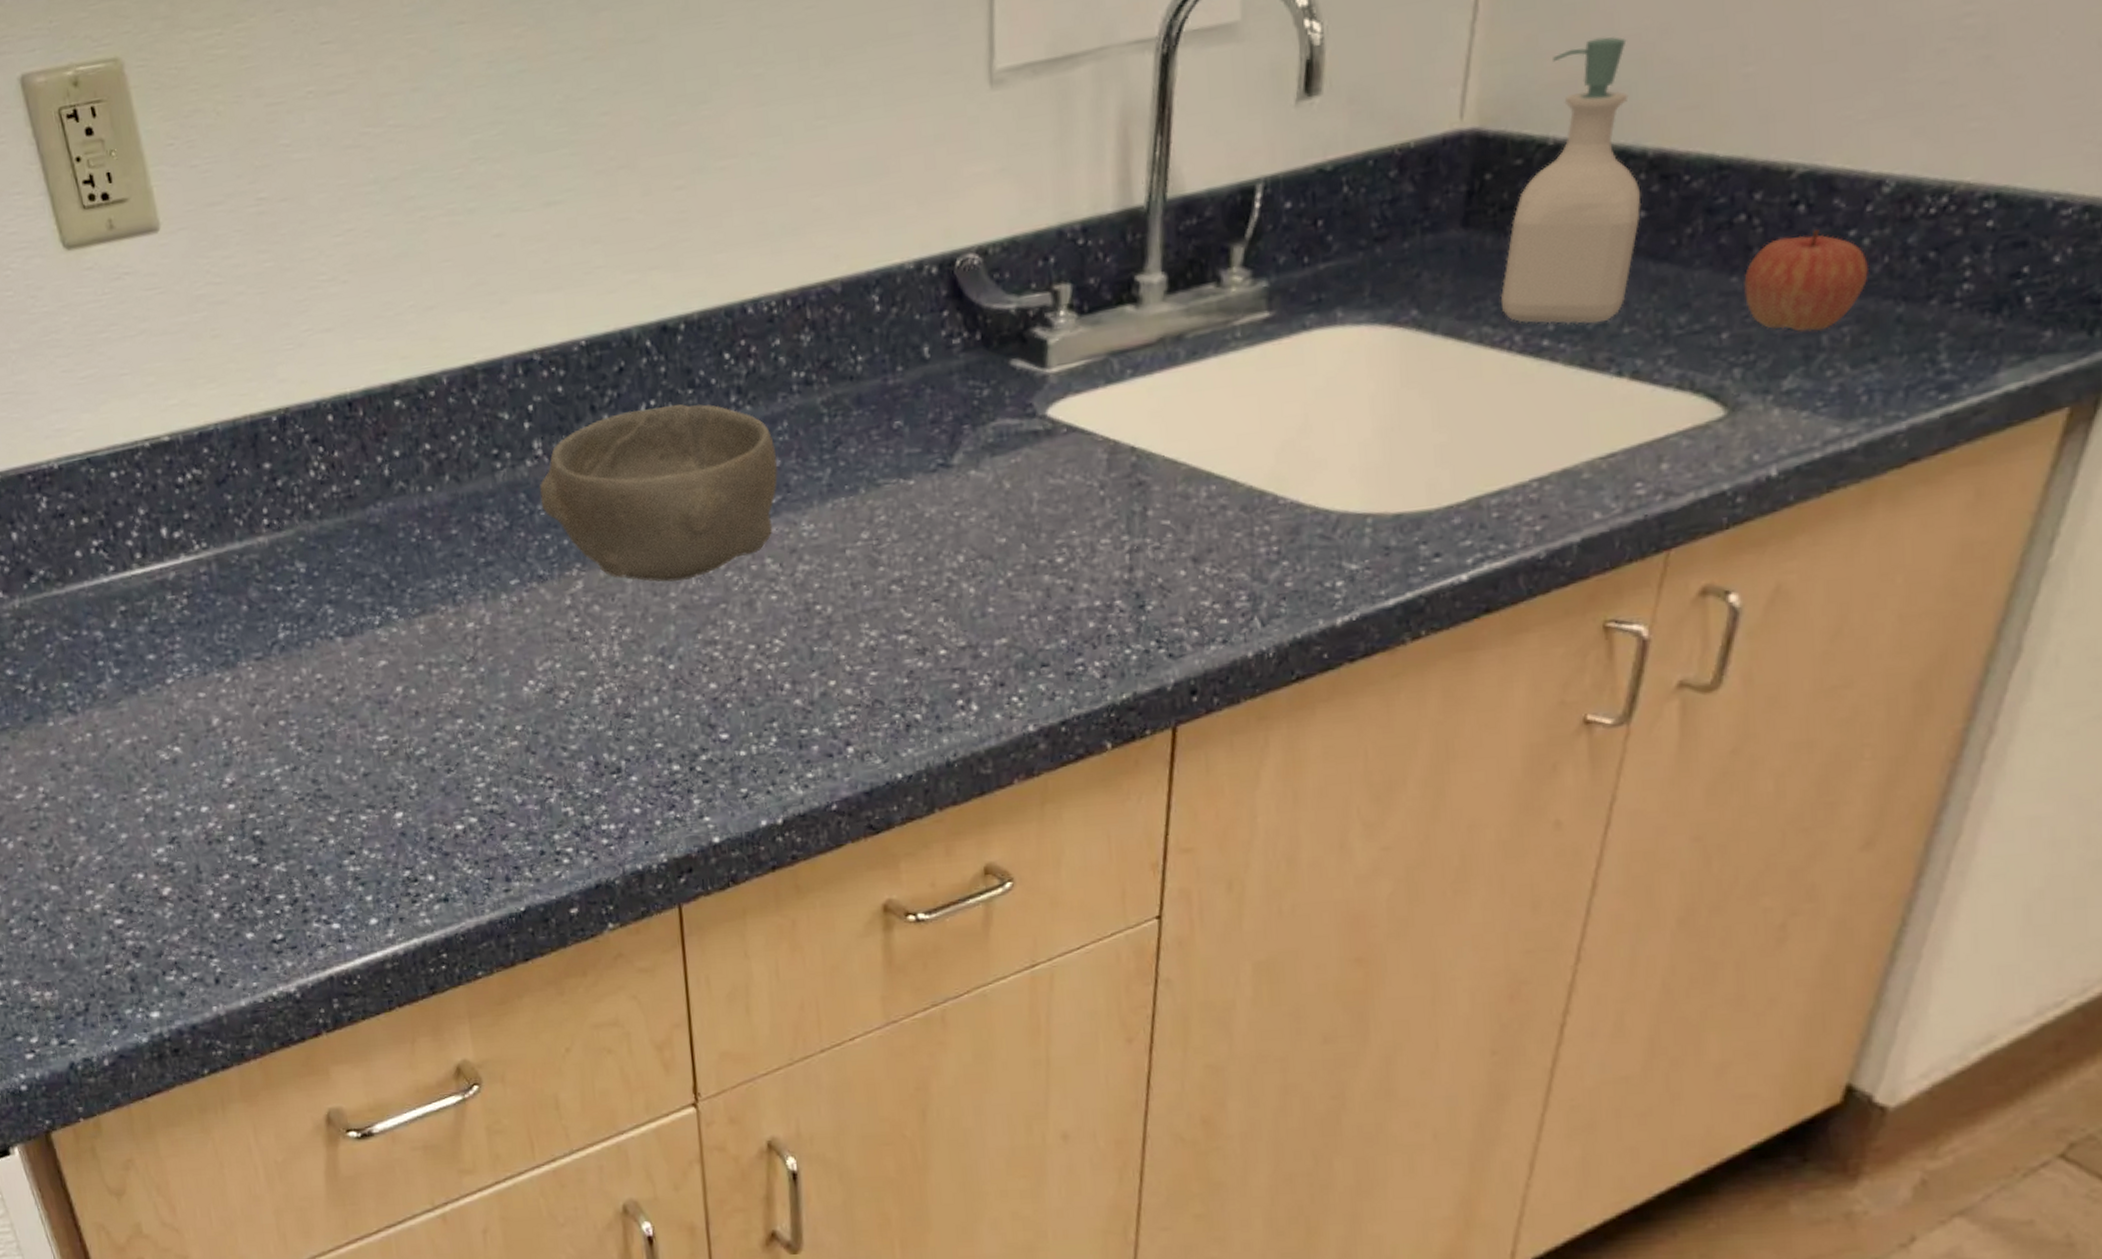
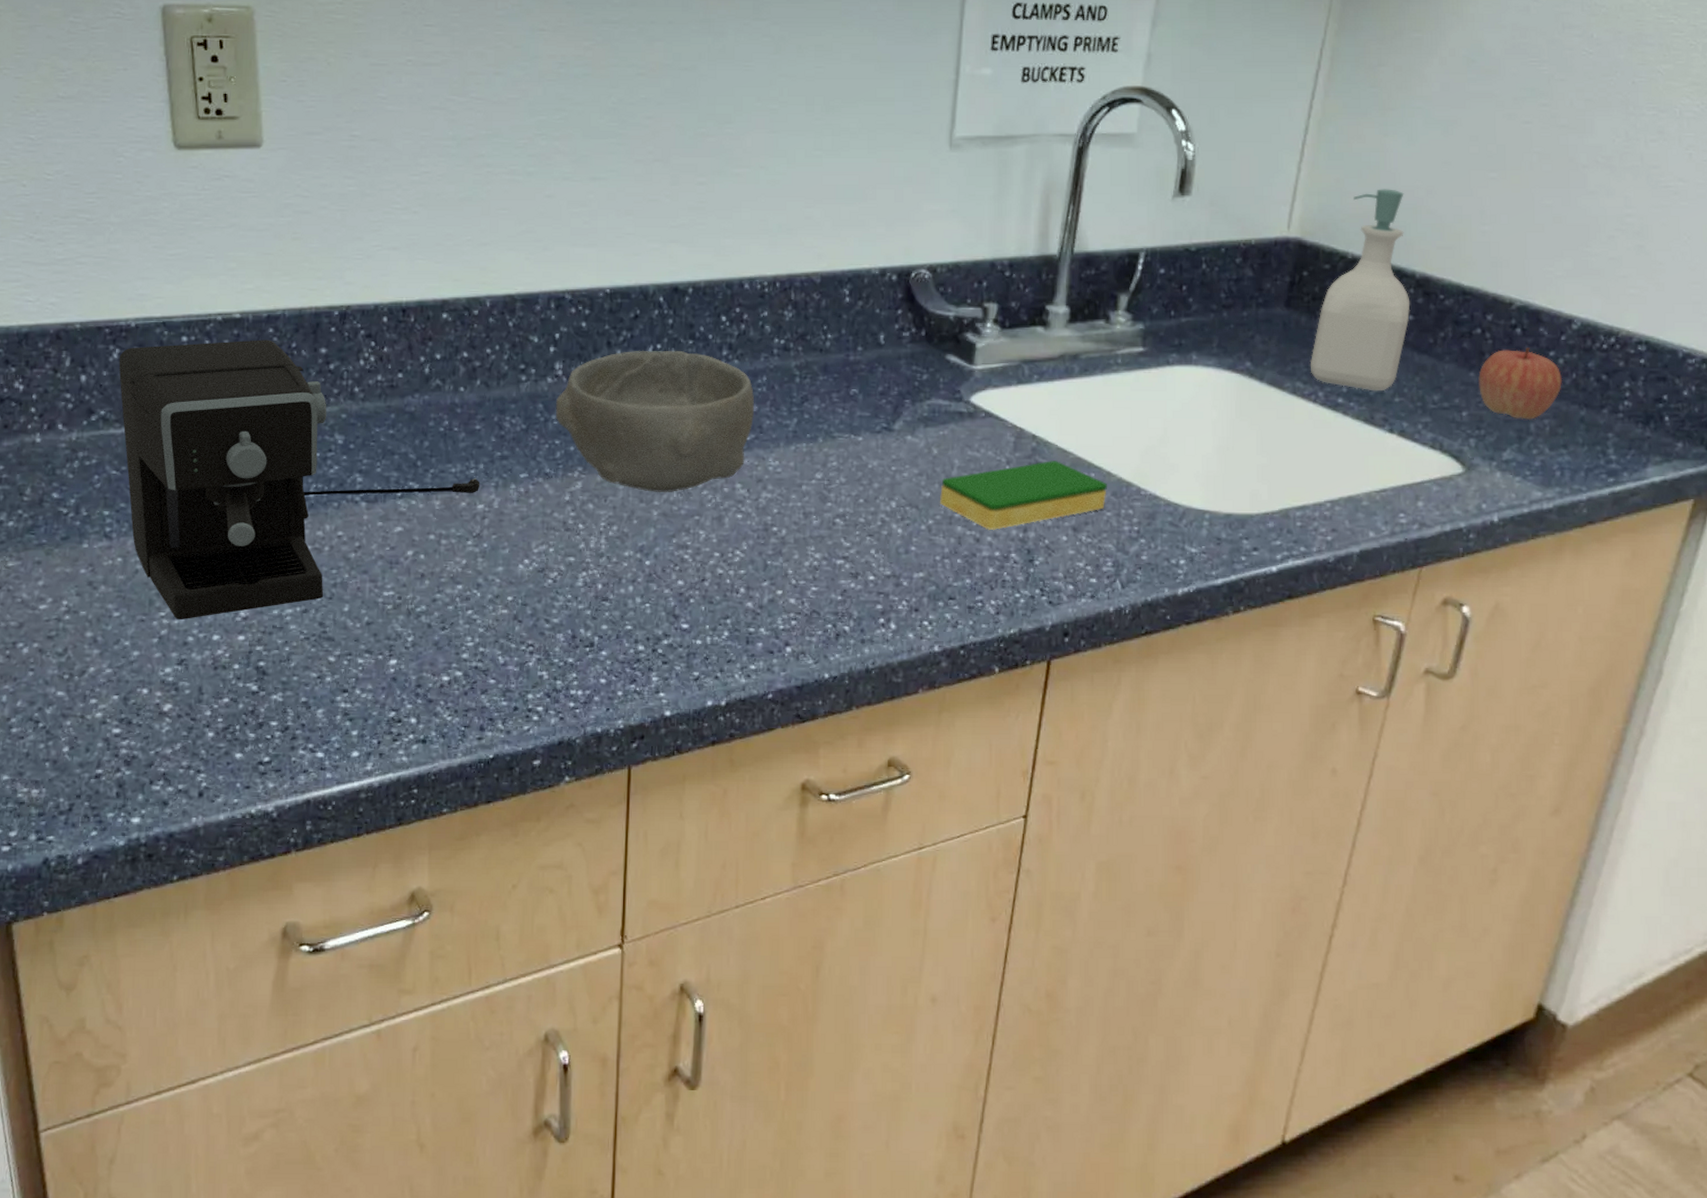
coffee maker: none [47,461,467,794] -> present [118,340,480,619]
dish sponge: none [1018,476,1234,575] -> present [940,461,1107,530]

